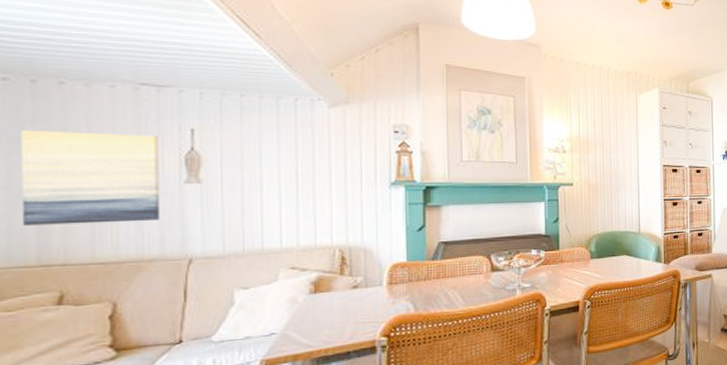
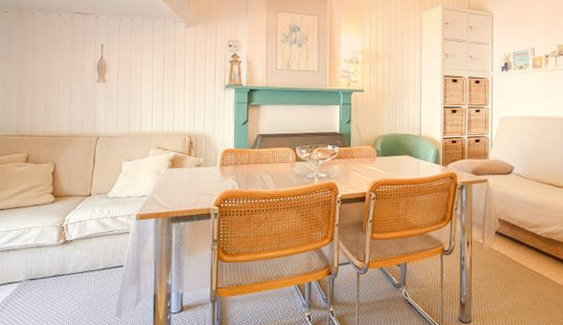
wall art: present [21,129,159,226] -> none [10,45,83,109]

